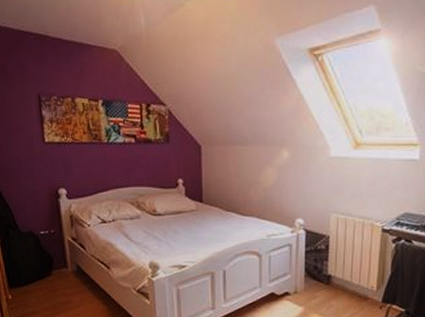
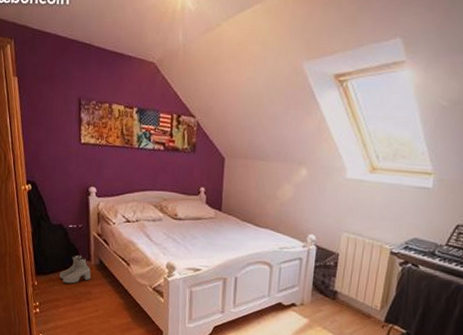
boots: none [35,262,69,294] -> present [60,254,91,284]

